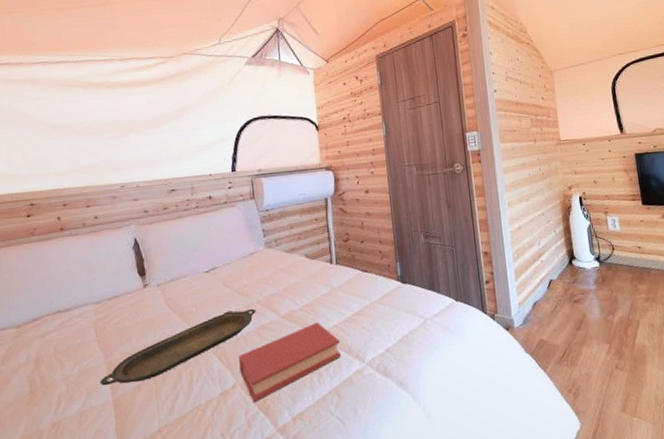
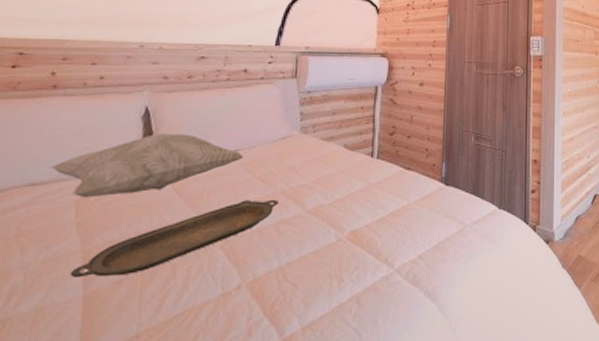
decorative pillow: none [69,258,221,320] -> present [49,134,244,198]
book: present [239,322,341,402] -> none [248,220,368,306]

